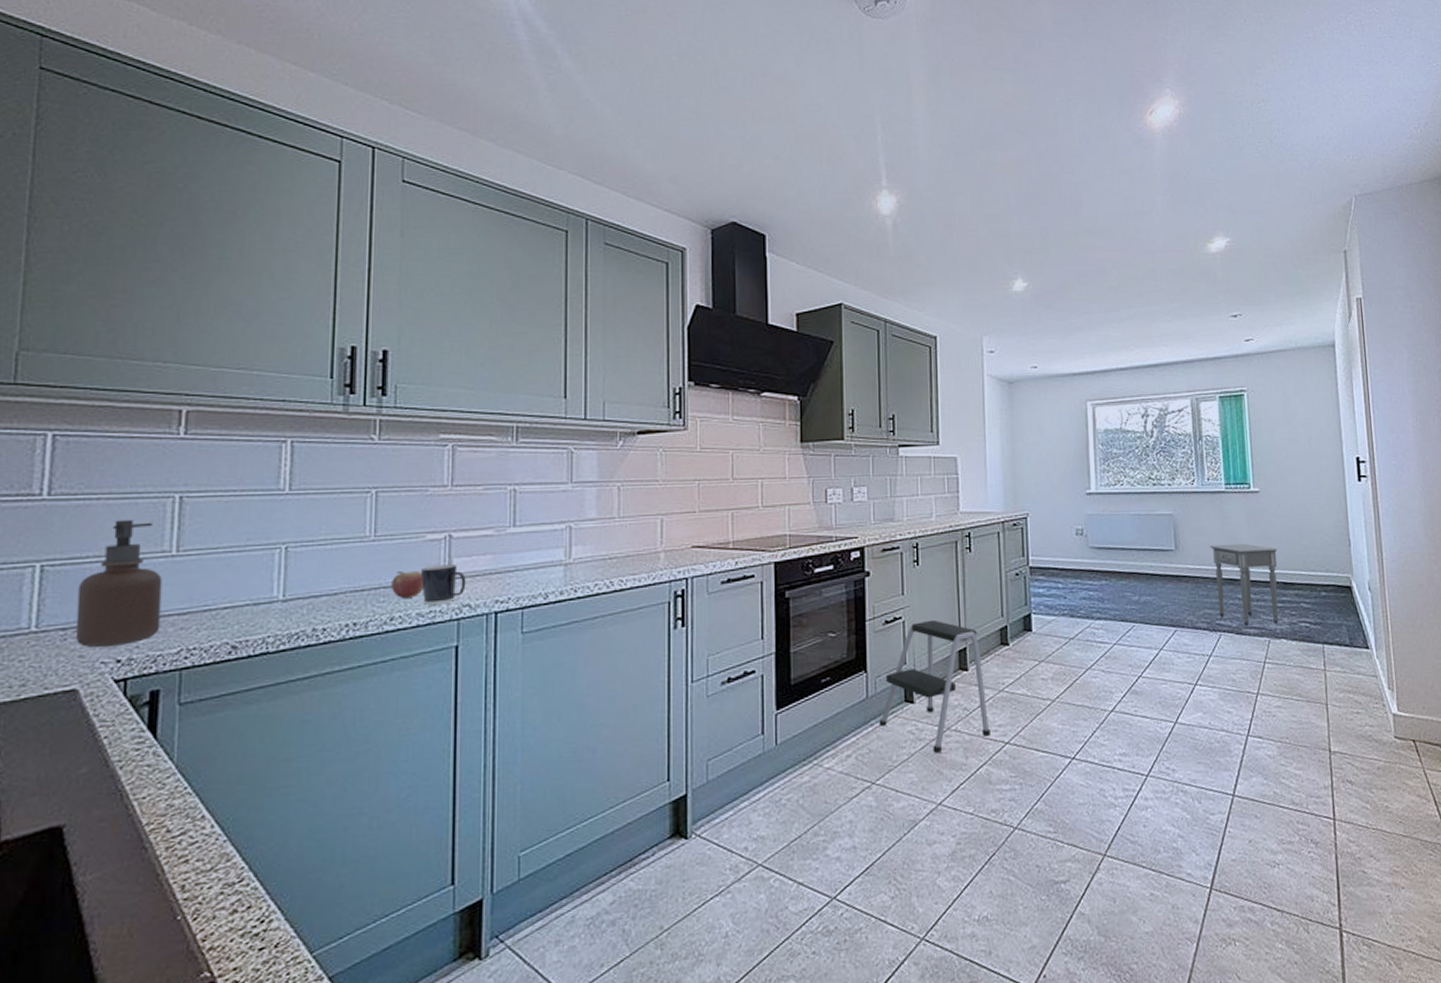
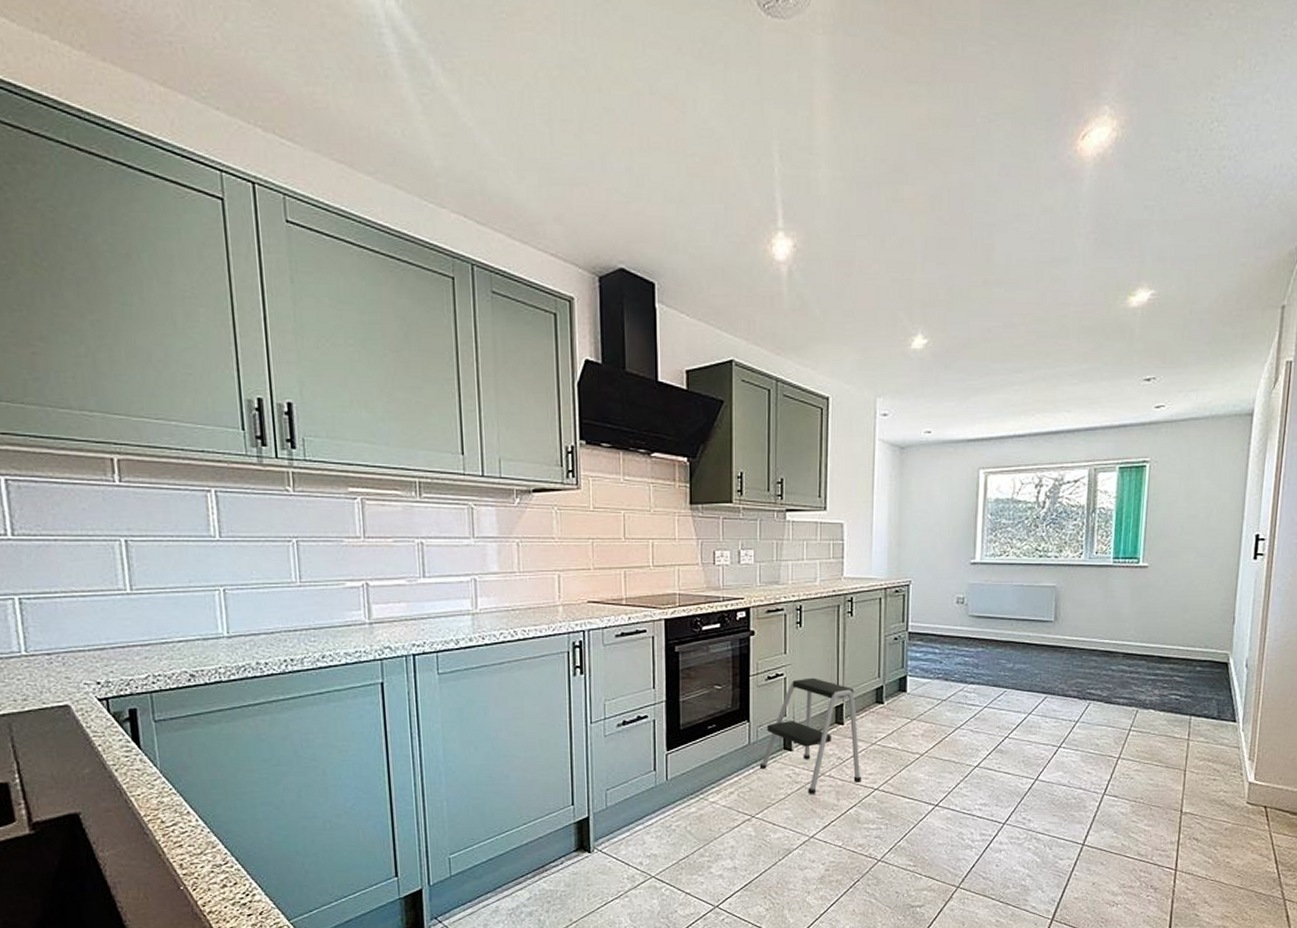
soap dispenser: present [75,519,163,649] -> none [53,560,128,672]
fruit: present [390,570,423,599] -> none [318,614,348,640]
mug: present [420,564,466,606] -> none [343,610,385,647]
side table: present [1209,543,1279,626] -> none [1089,617,1159,695]

